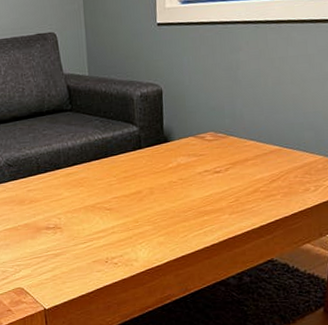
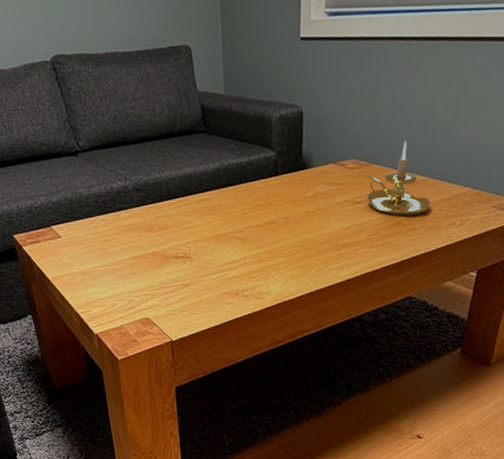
candle holder: none [224,114,287,184] -> present [366,141,432,217]

